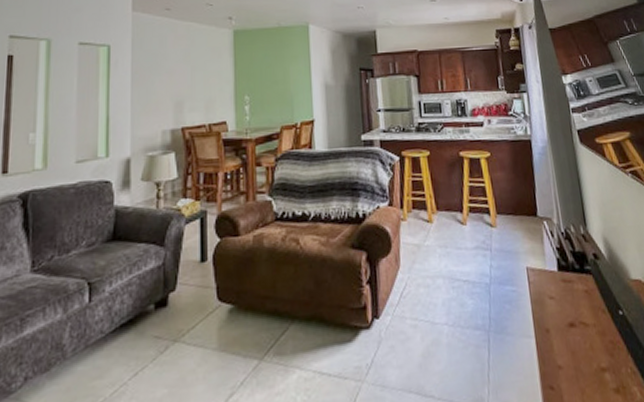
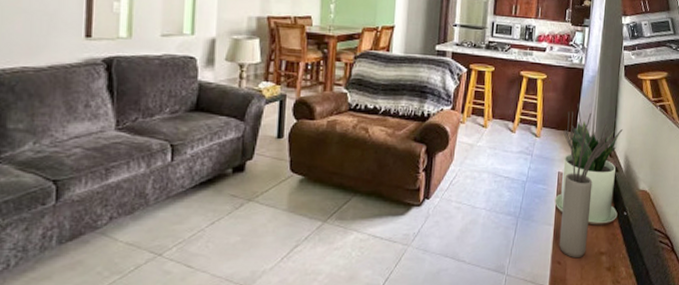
vase: none [522,181,593,380] -> present [559,104,623,259]
planter: none [528,201,612,332] -> present [554,121,619,225]

